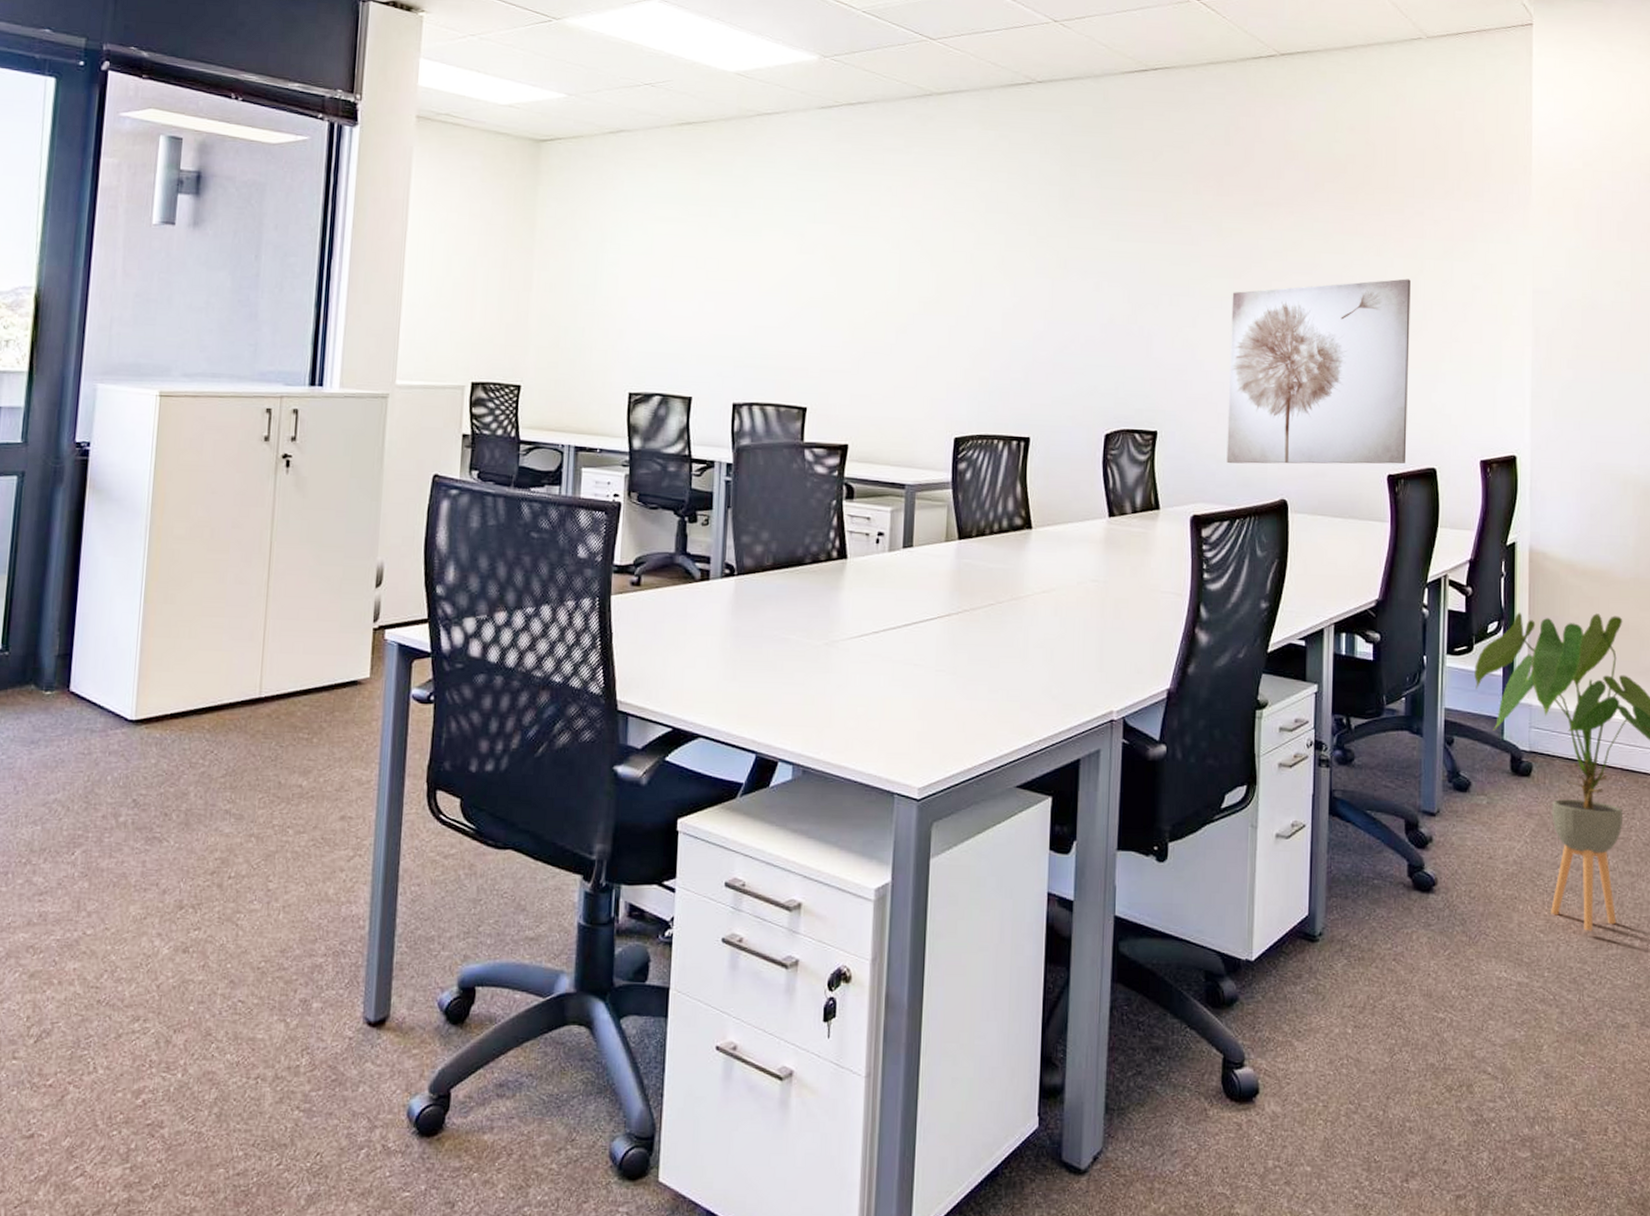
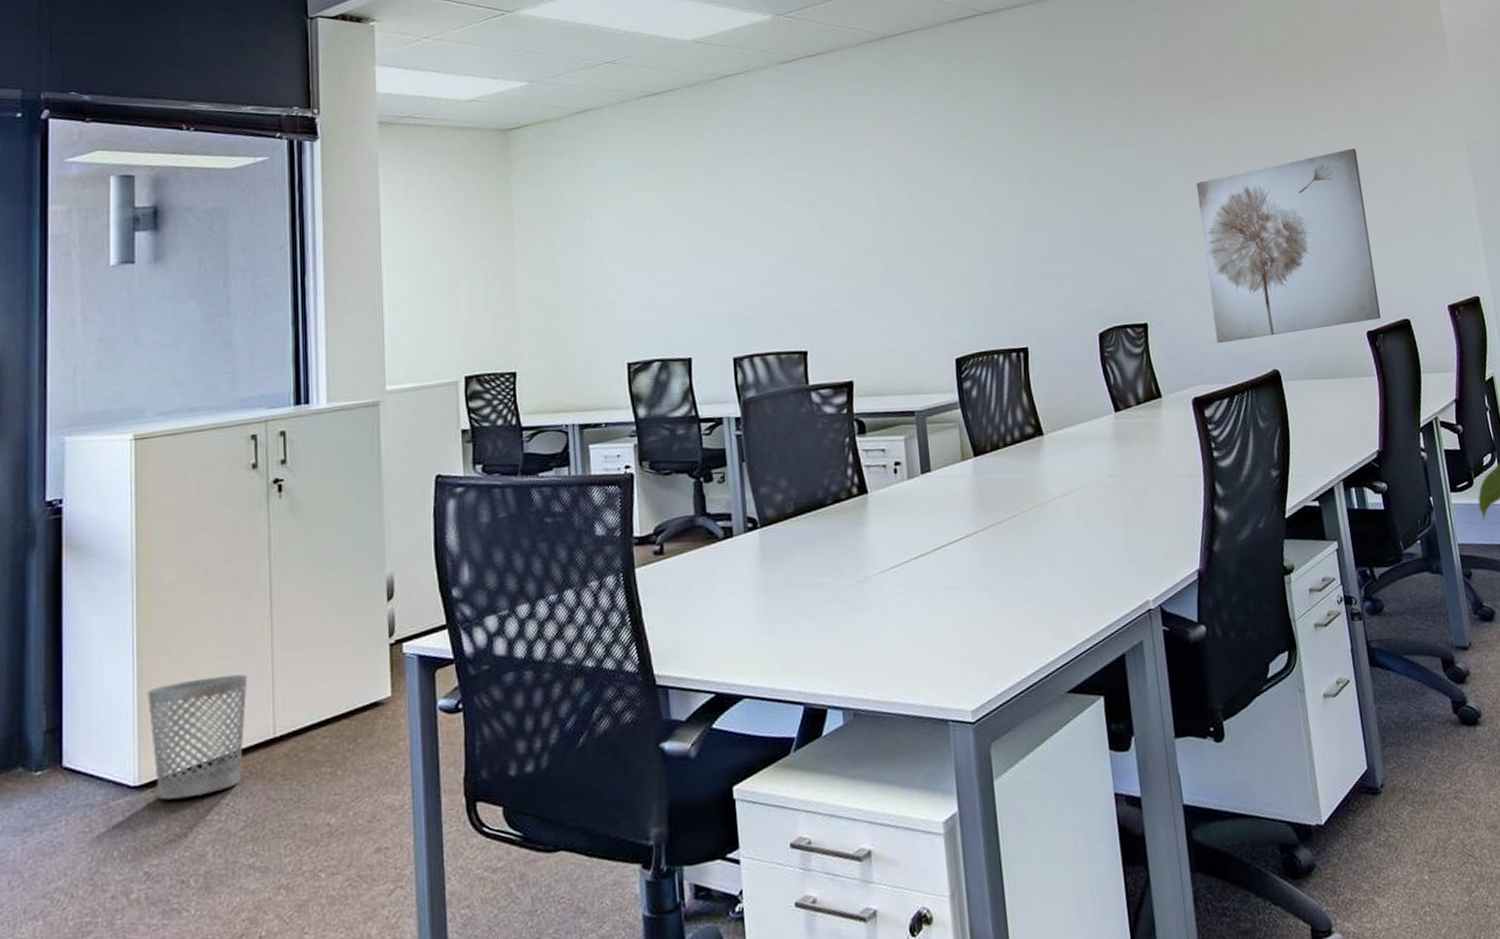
wastebasket: none [149,631,242,739] -> present [147,674,248,800]

